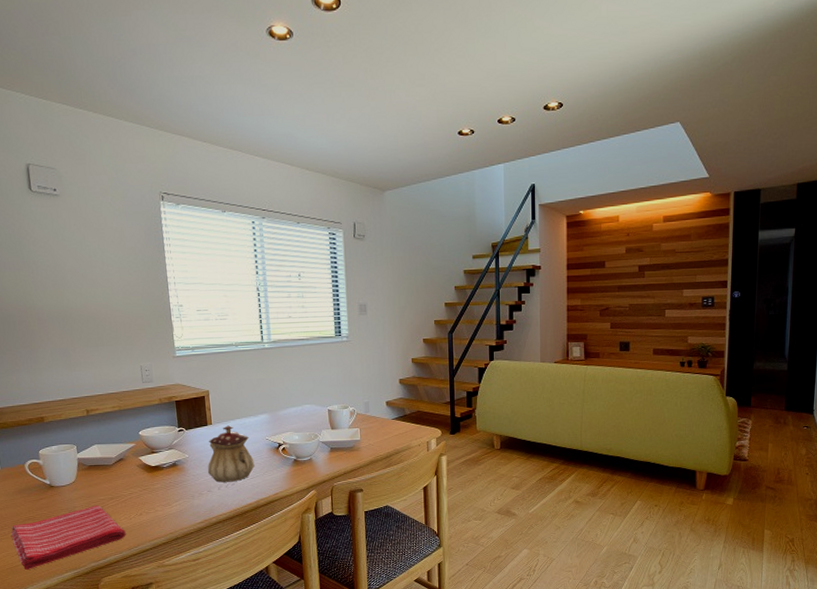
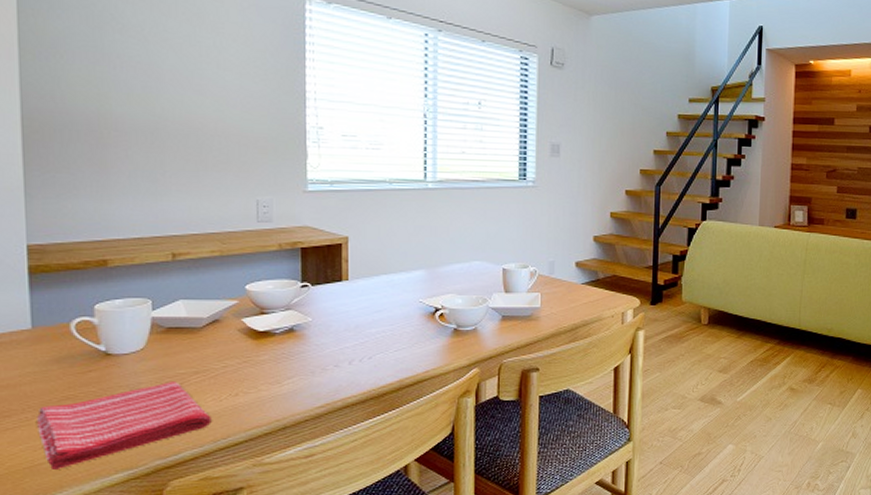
teapot: present [208,425,255,483] -> none [337,282,401,355]

